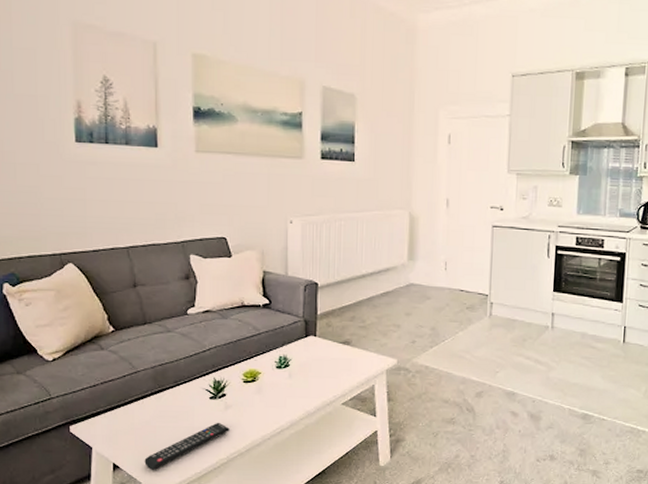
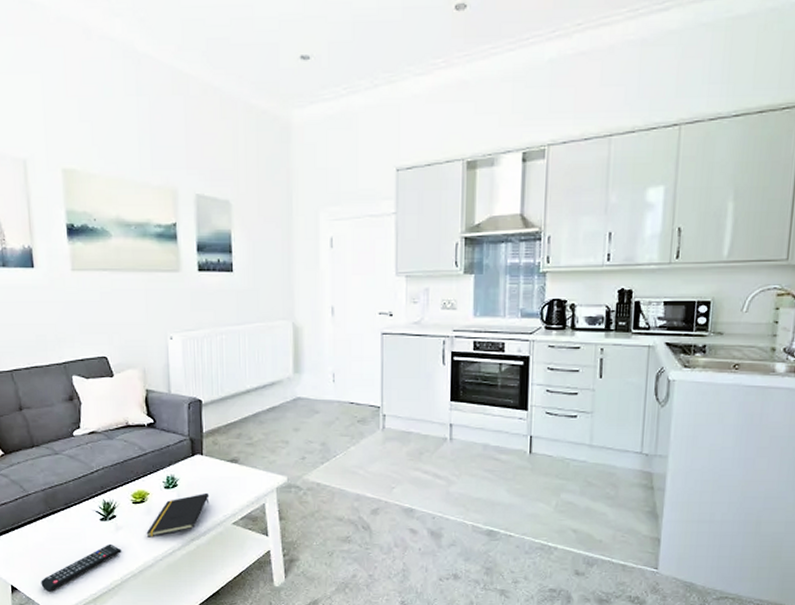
notepad: none [255,373,321,416] -> present [146,492,210,537]

